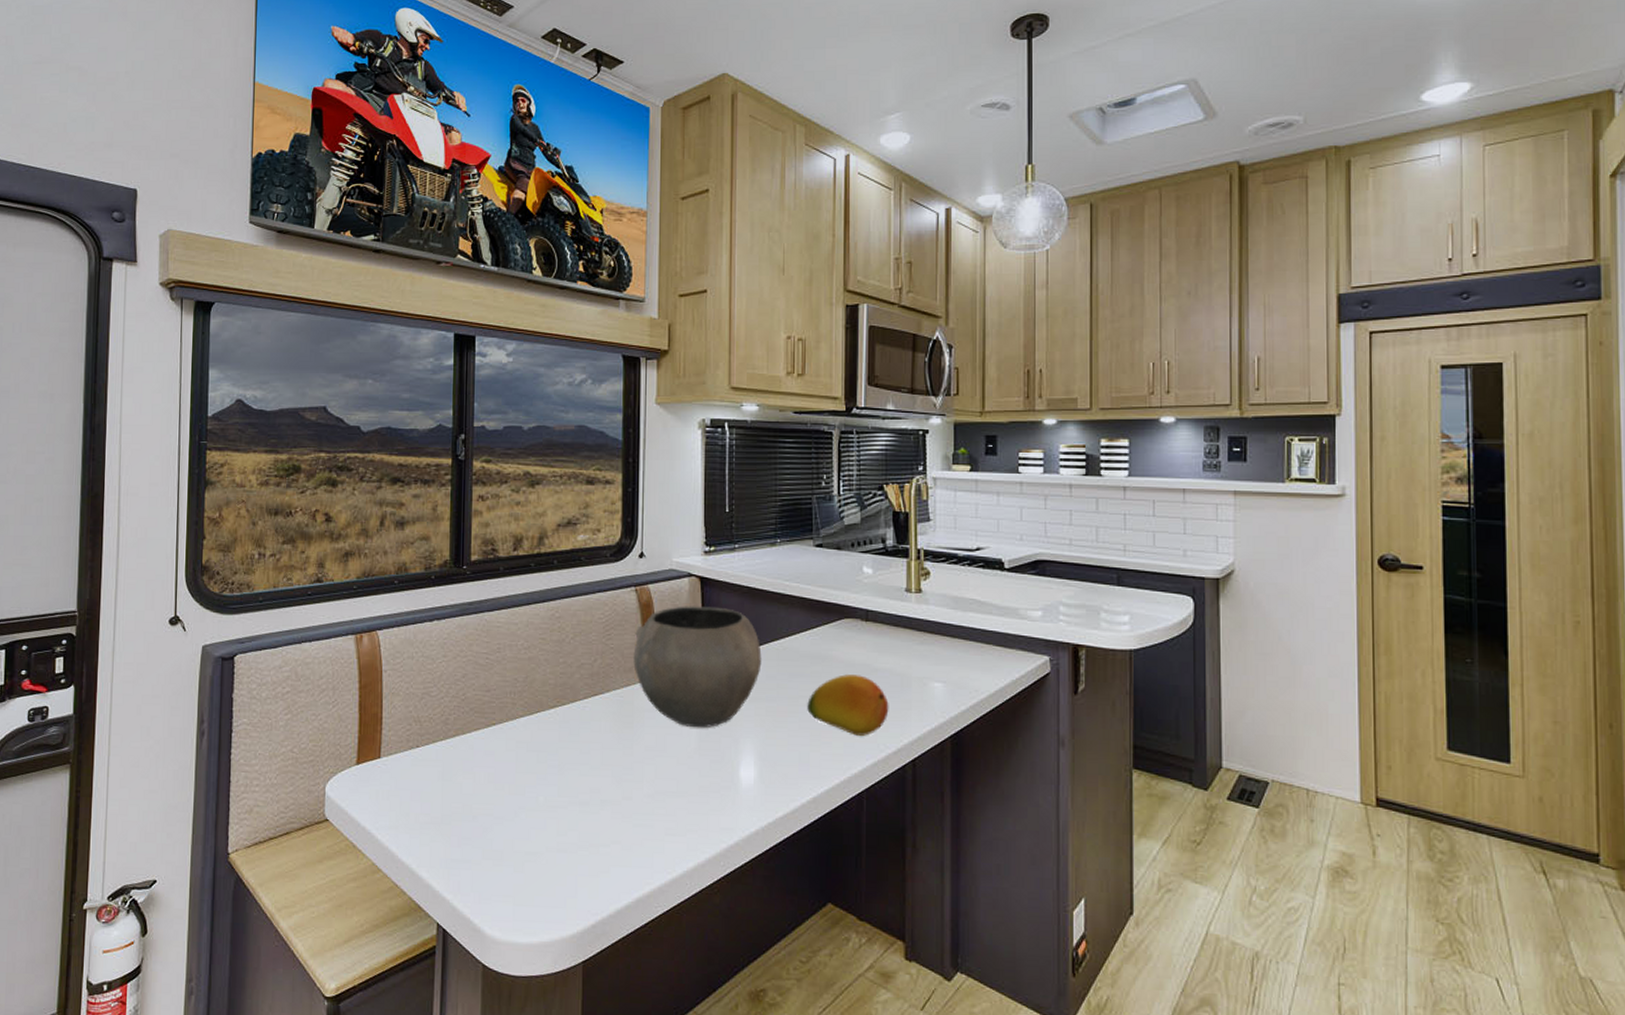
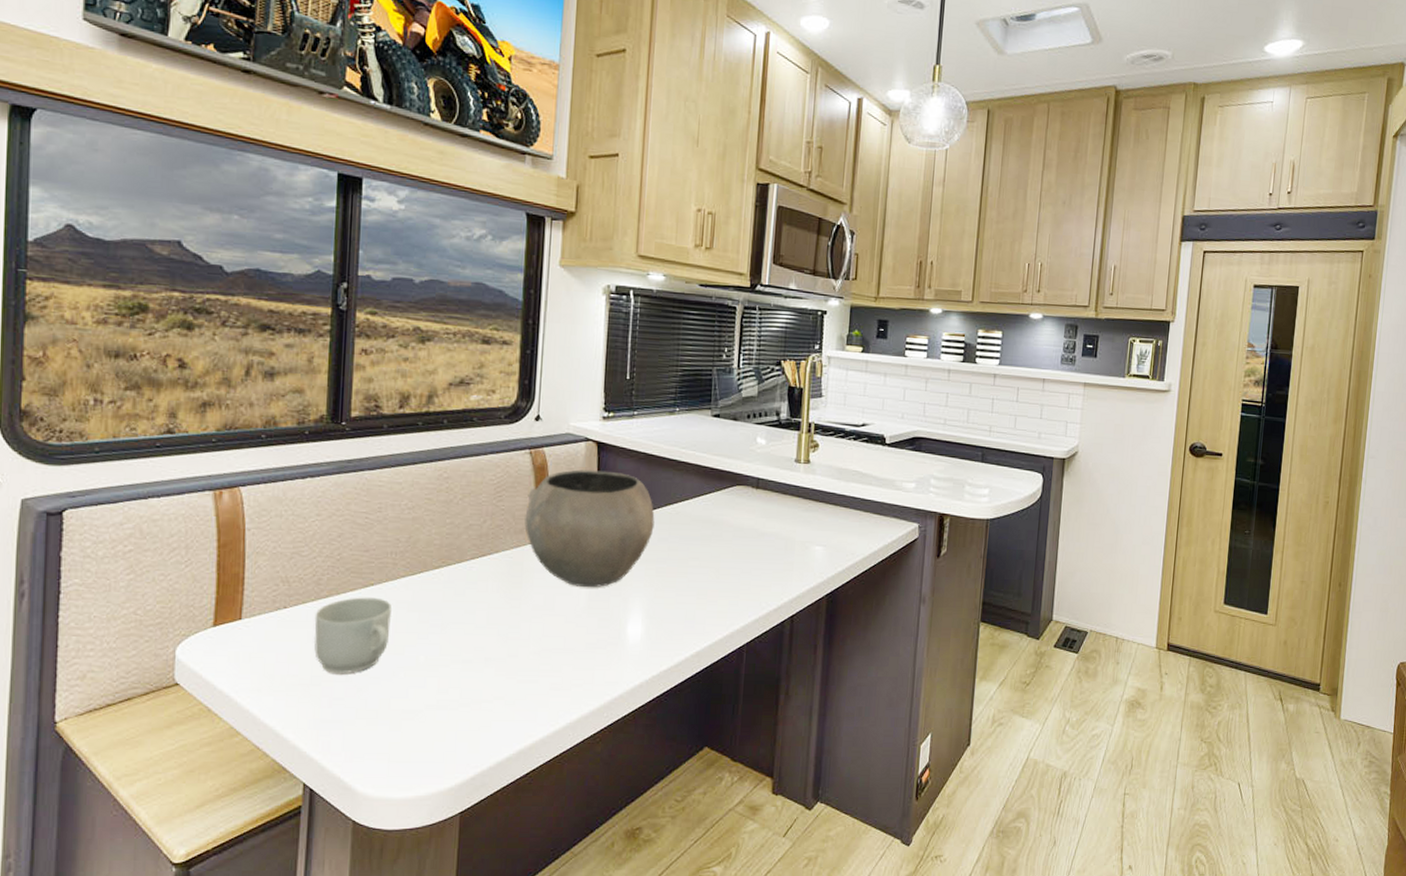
mug: none [443,736,512,814] -> present [314,597,392,674]
fruit: present [807,674,889,736] -> none [696,538,773,595]

